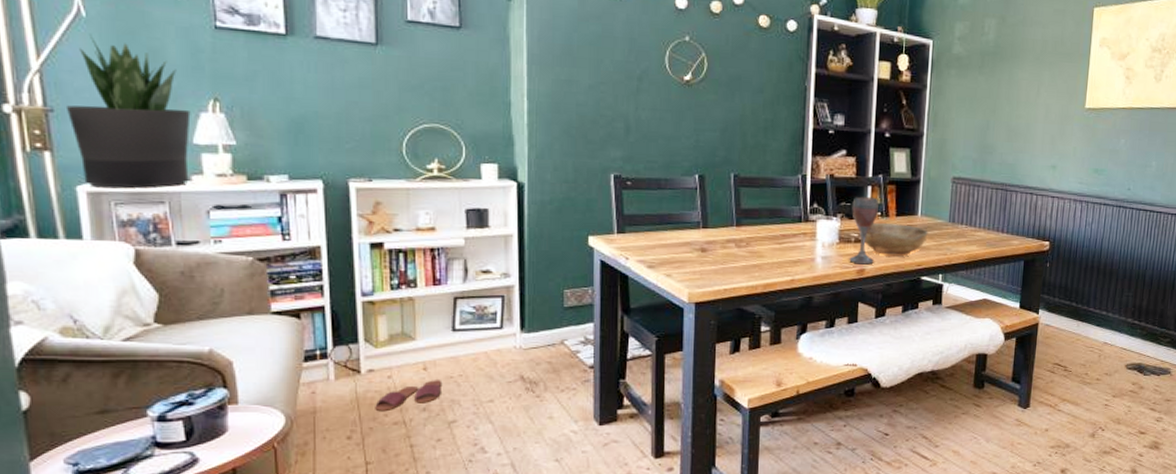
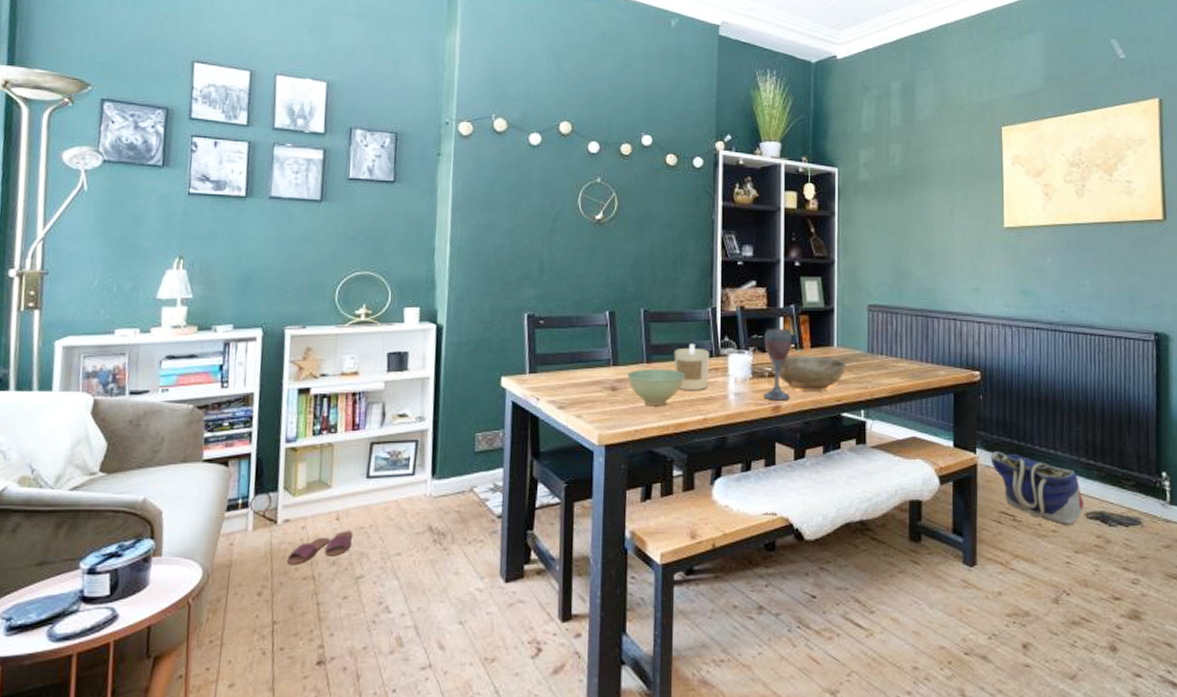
planter: present [65,34,191,189] -> none [58,205,159,342]
bowl: none [717,231,774,268] -> present [627,368,685,406]
candle: none [763,208,799,254] -> present [674,343,710,391]
tote bag: none [1050,312,1127,374] -> present [990,451,1085,525]

